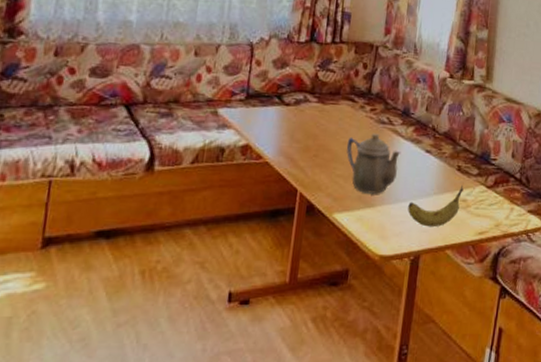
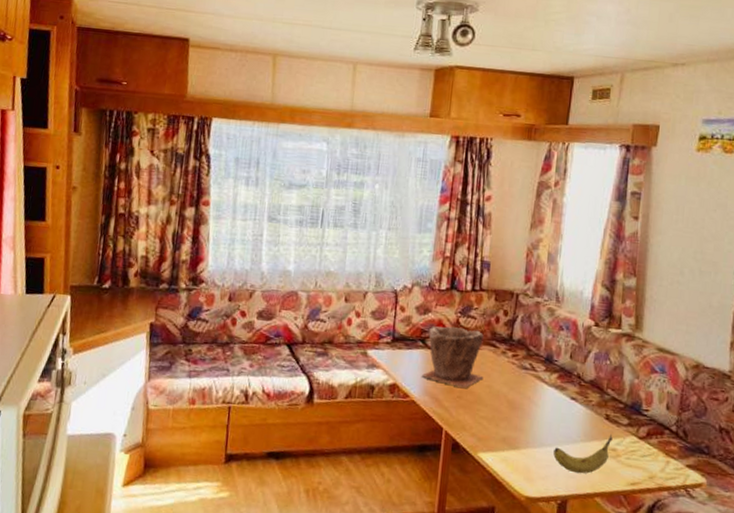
plant pot: none [277,81,343,146] -> present [422,326,484,388]
teapot: present [347,133,401,194] -> none [490,378,545,437]

